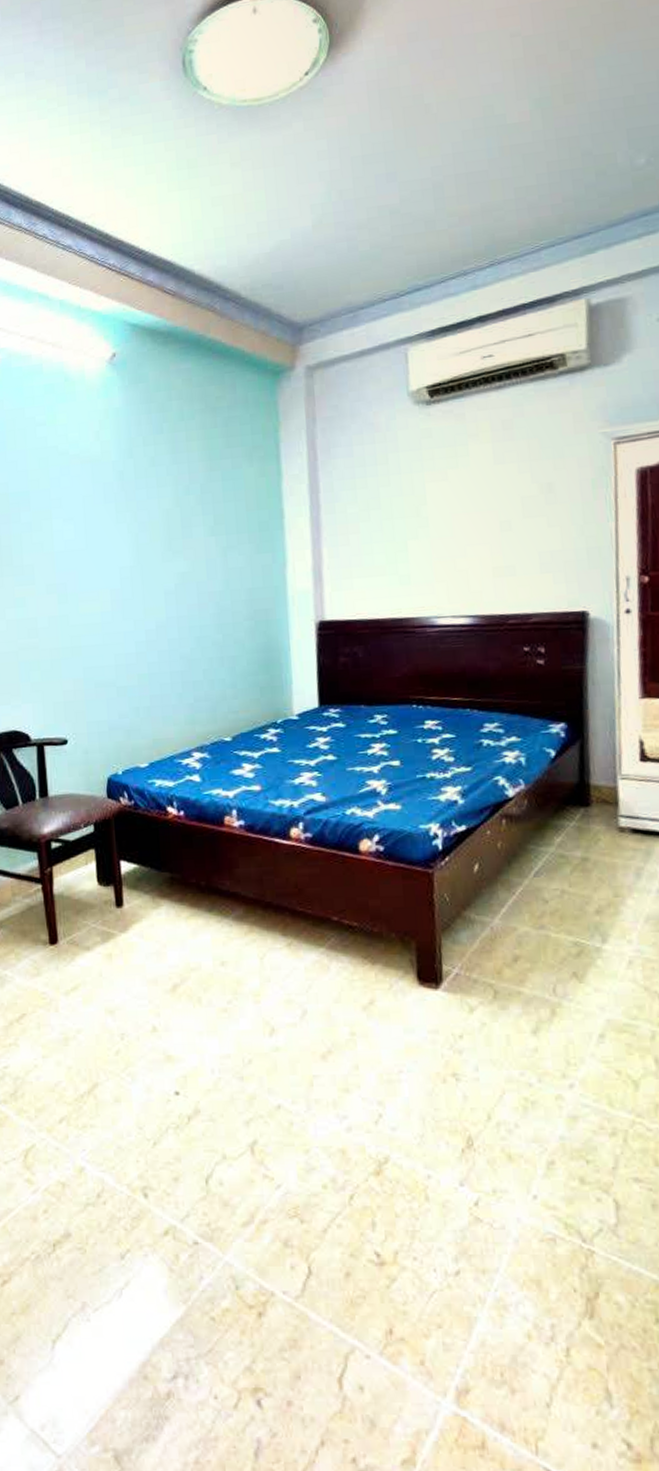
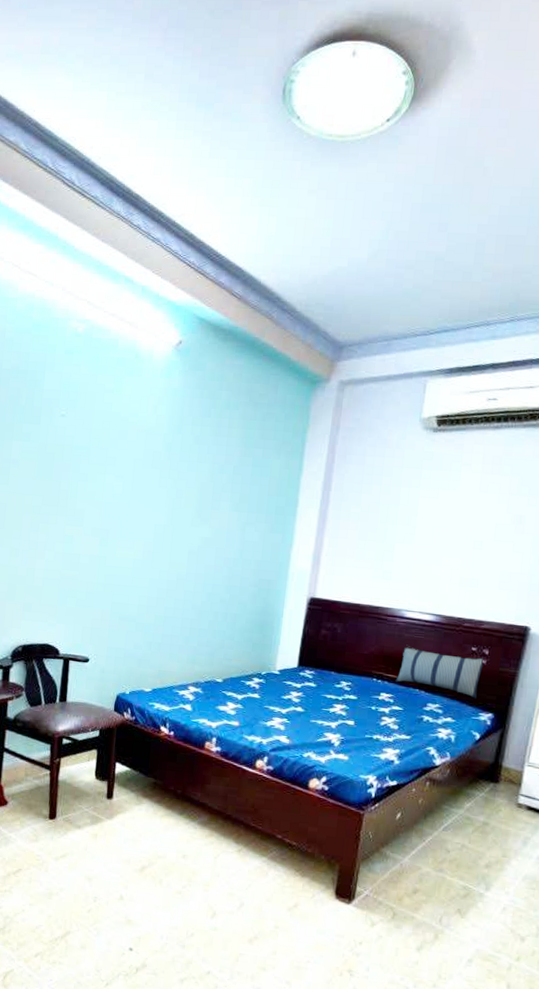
pillow: none [439,657,543,708] -> present [395,644,485,699]

